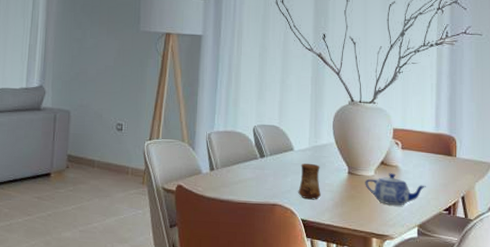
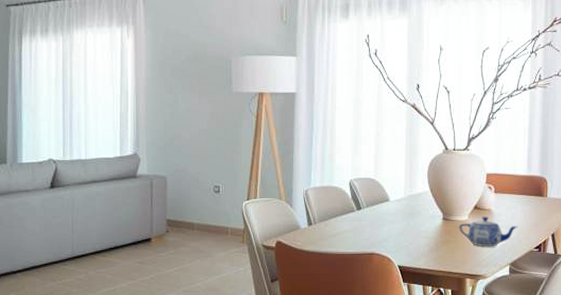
cup: present [298,163,321,200] -> none [394,212,417,247]

